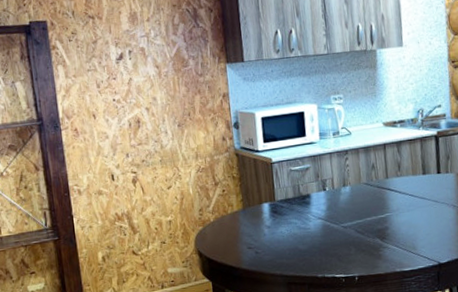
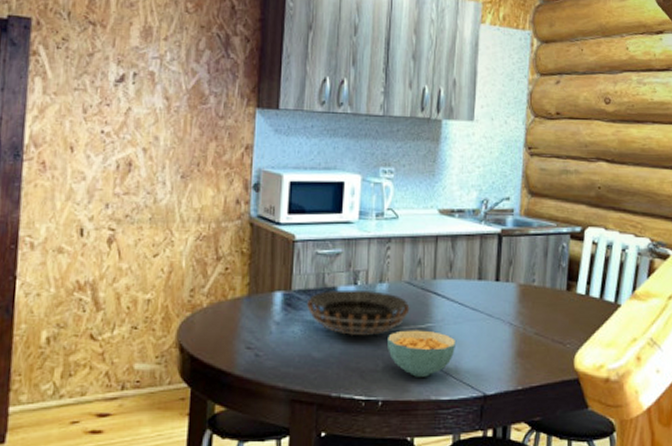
decorative bowl: none [289,193,370,230] -> present [307,289,410,335]
cereal bowl: none [356,219,411,256] -> present [388,330,457,377]

